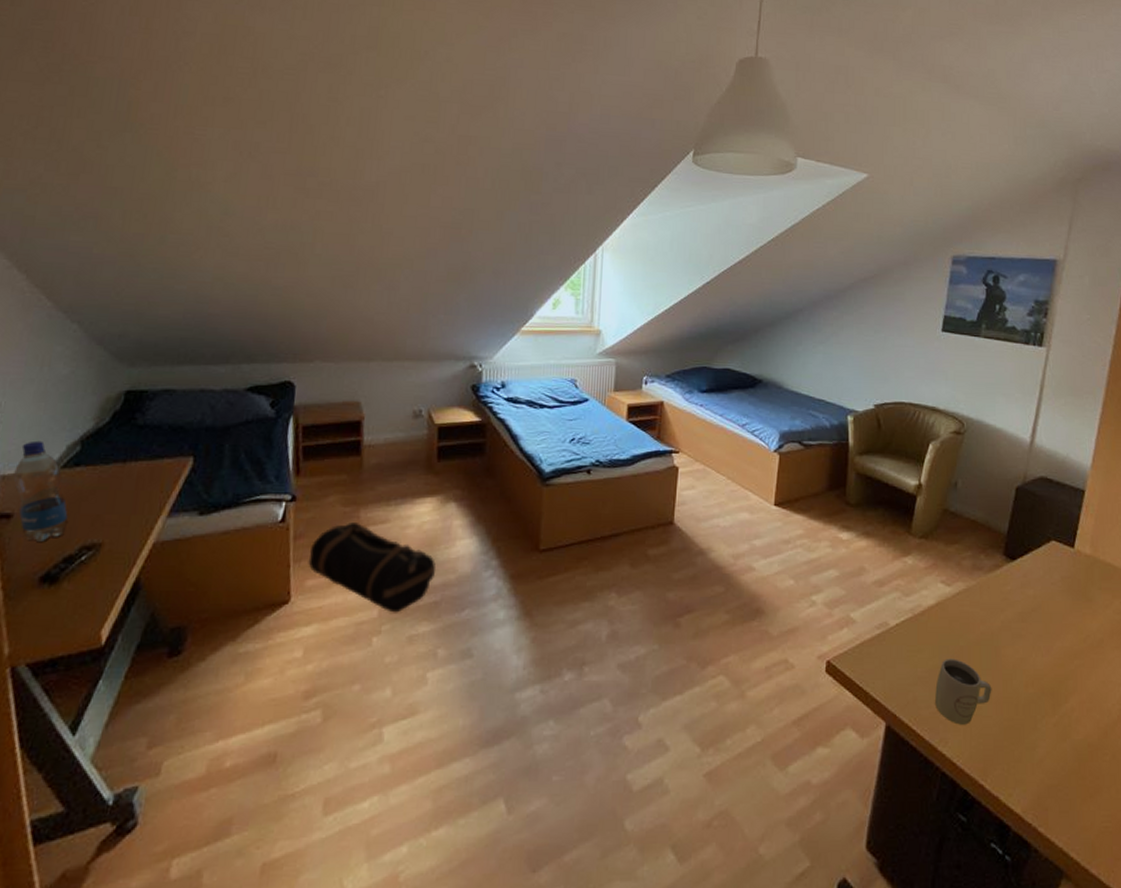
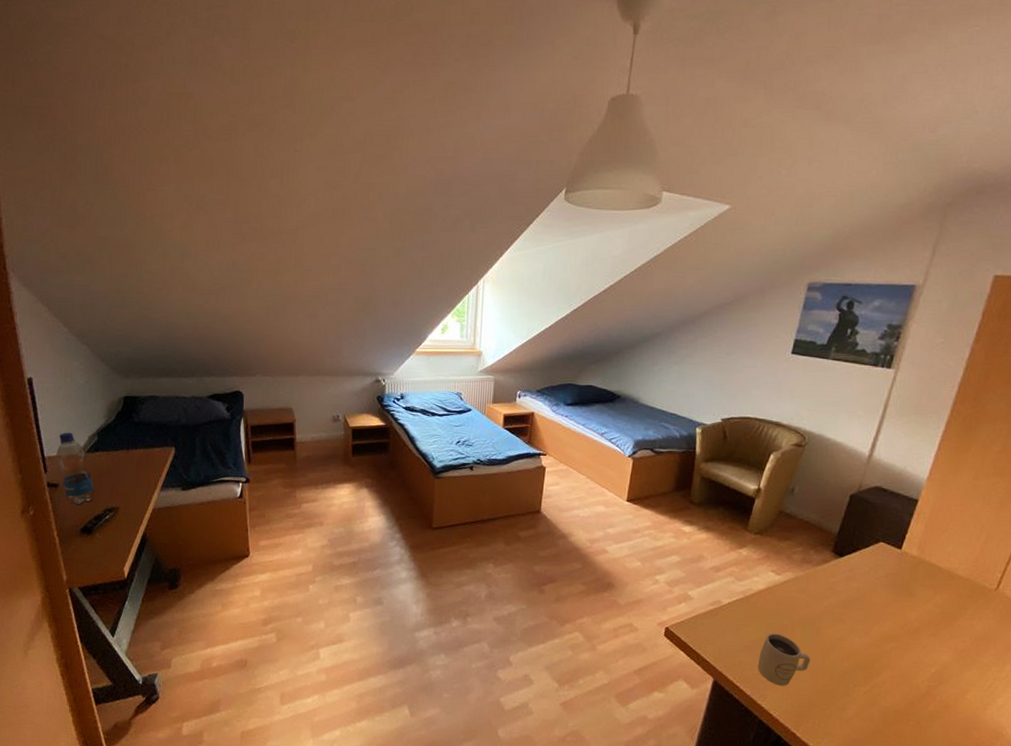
duffel bag: present [308,523,436,613] -> none [260,500,354,569]

